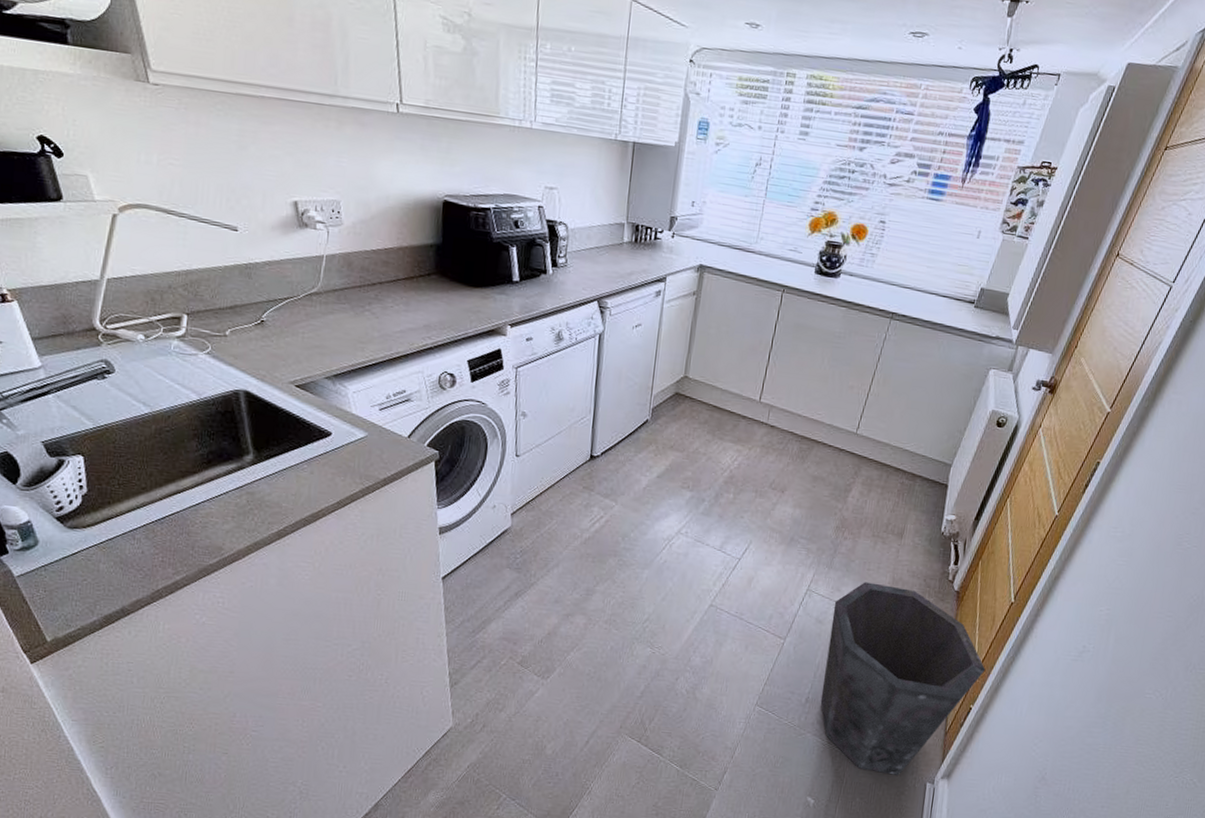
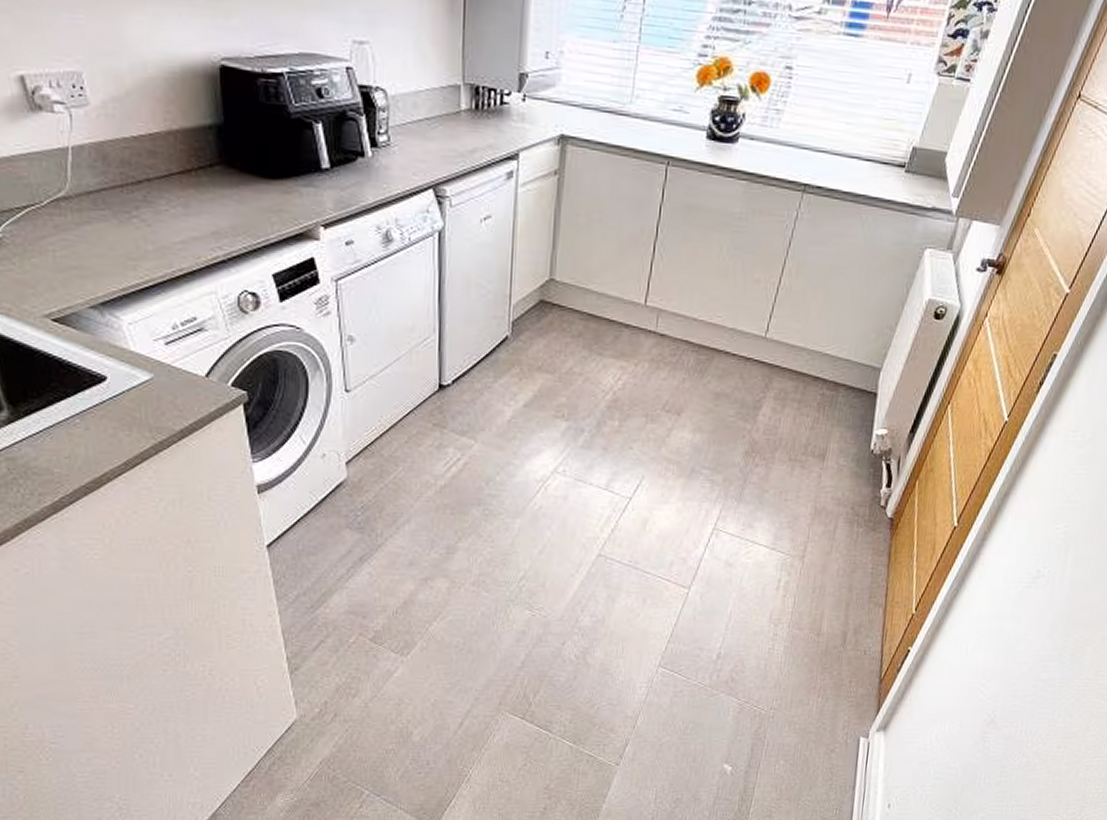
waste bin: present [820,582,986,776] -> none [734,515,926,732]

